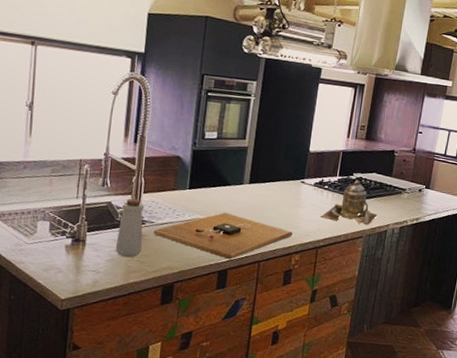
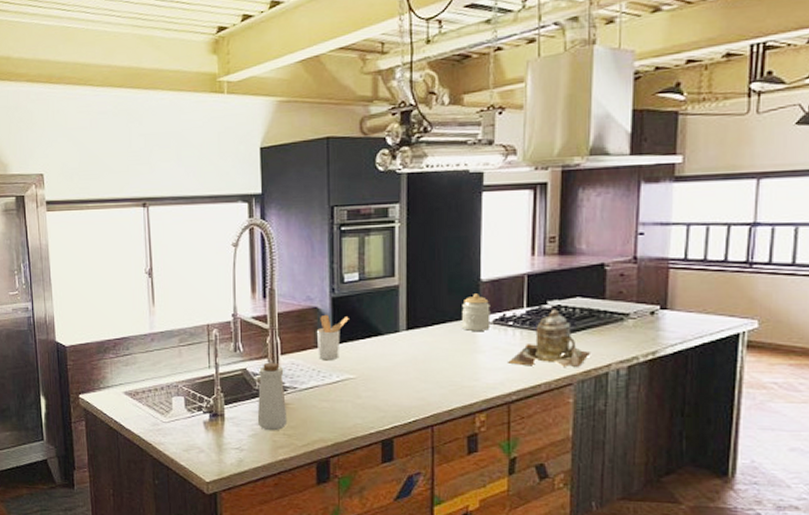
cutting board: present [154,212,293,260] -> none [298,368,472,426]
utensil holder: none [175,163,205,202] -> present [316,314,349,359]
jar: none [290,161,314,191] -> present [461,293,491,331]

